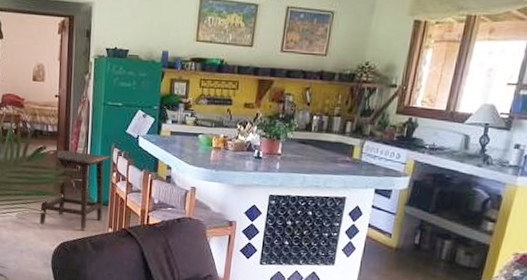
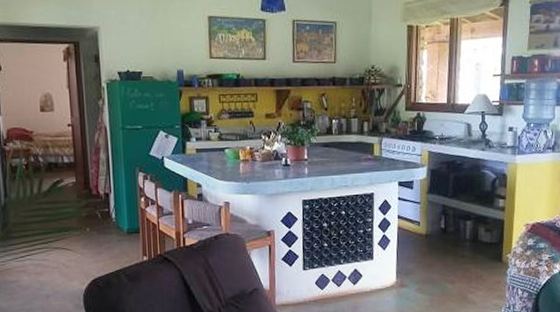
side table: present [39,149,111,231] -> none [64,180,136,263]

